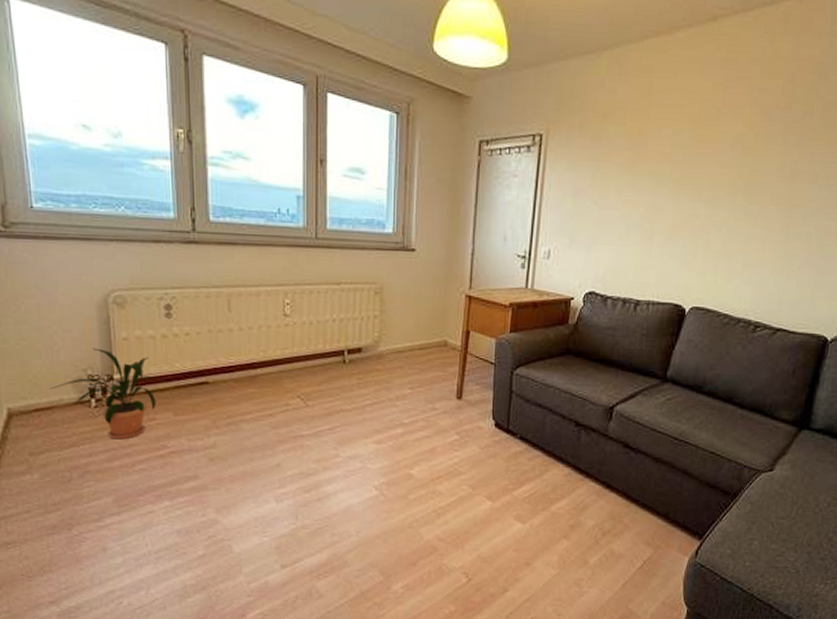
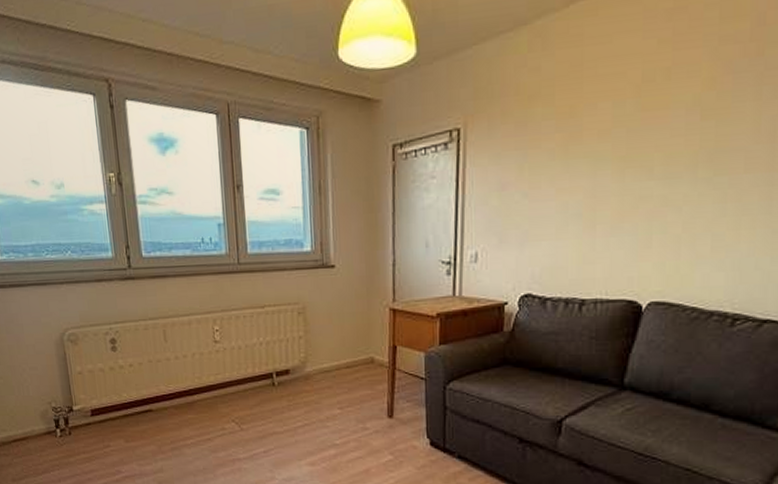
house plant: present [50,348,157,440] -> none [24,382,110,466]

